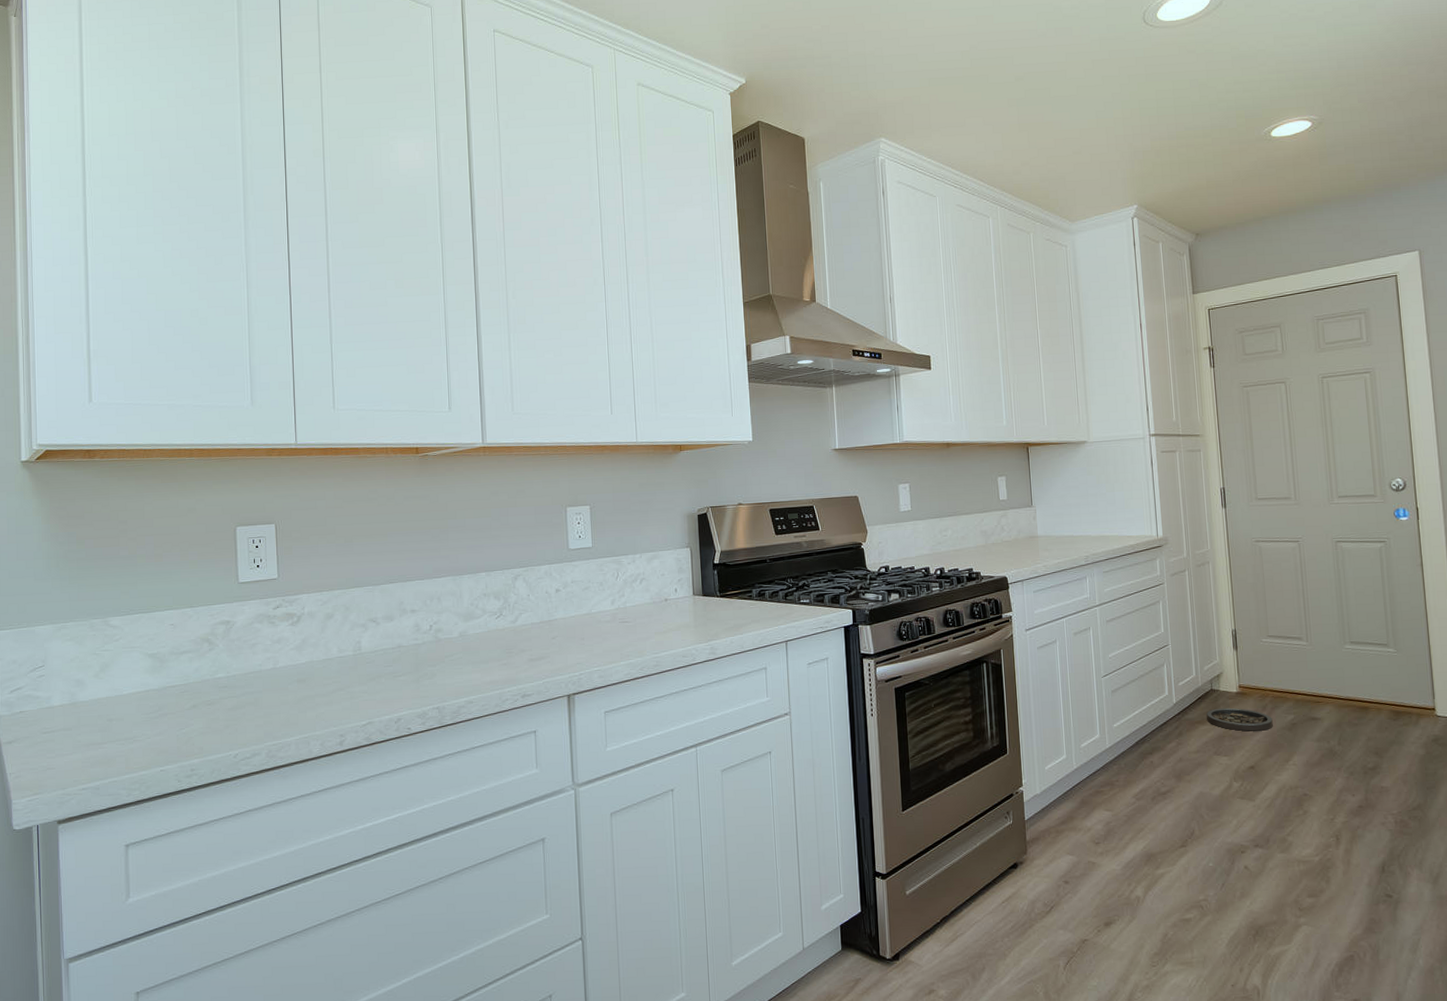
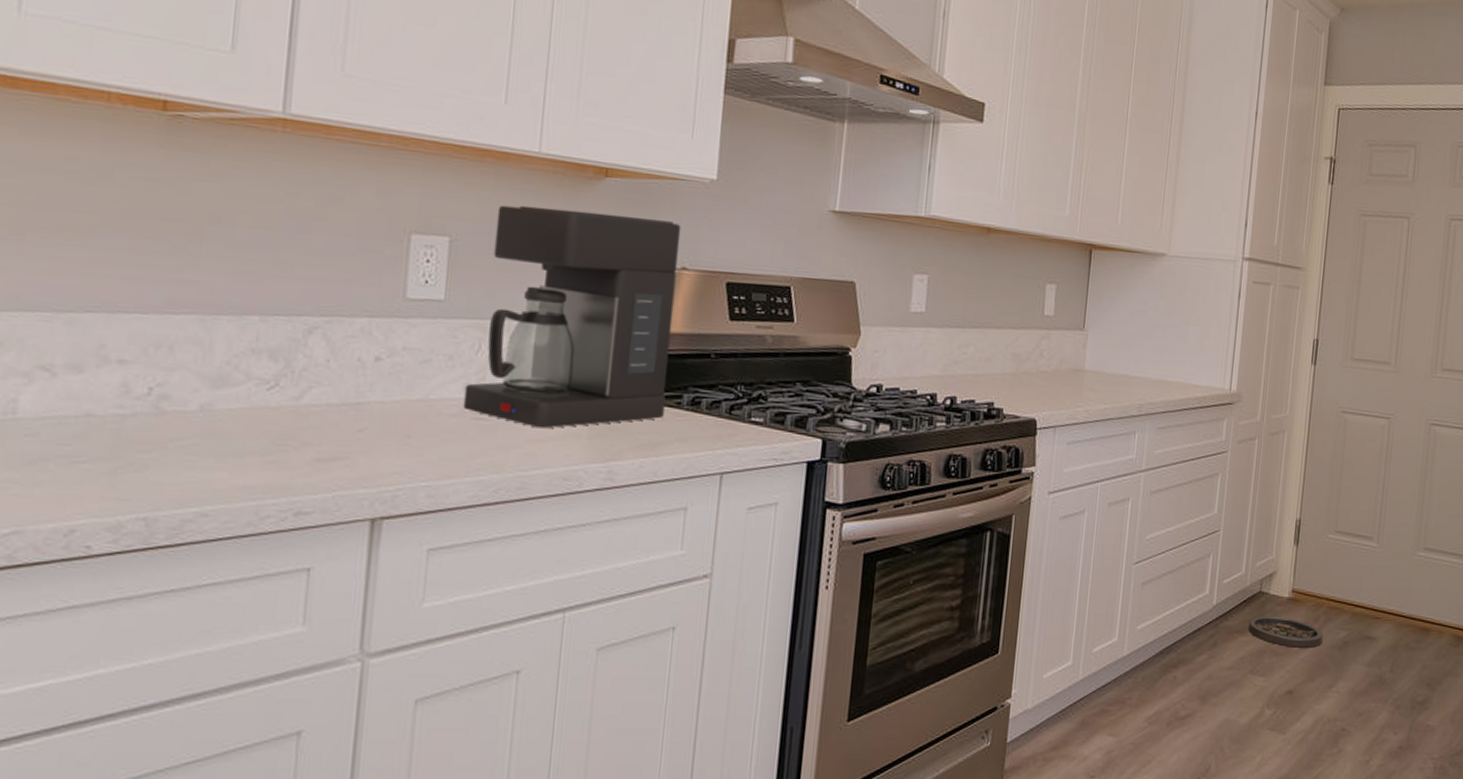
coffee maker: none [612,474,741,624] -> present [463,205,682,429]

